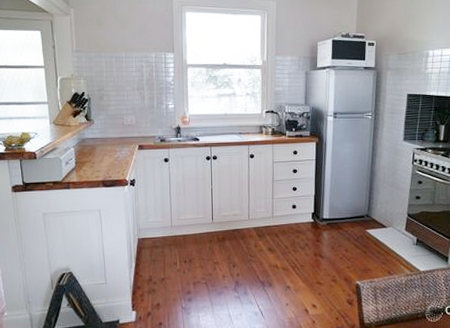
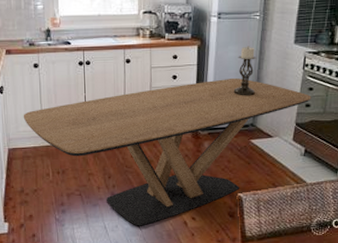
dining table: none [153,172,421,314] -> present [23,78,311,226]
candle holder: none [349,143,370,189] -> present [233,46,257,96]

